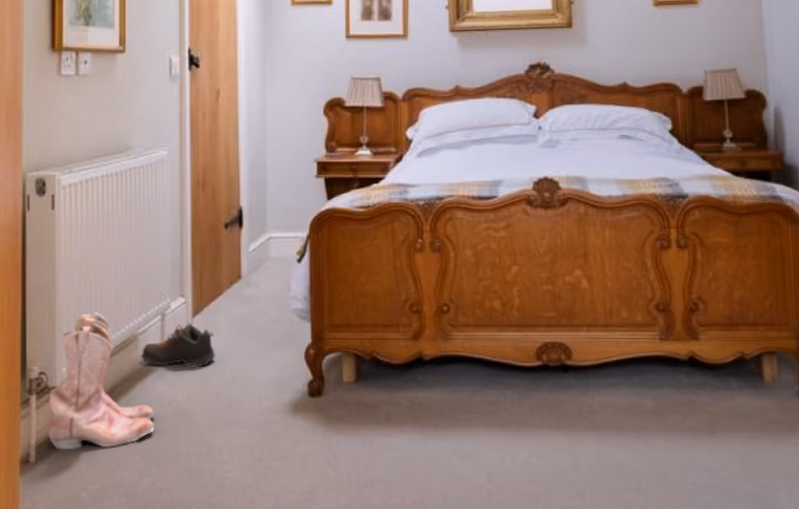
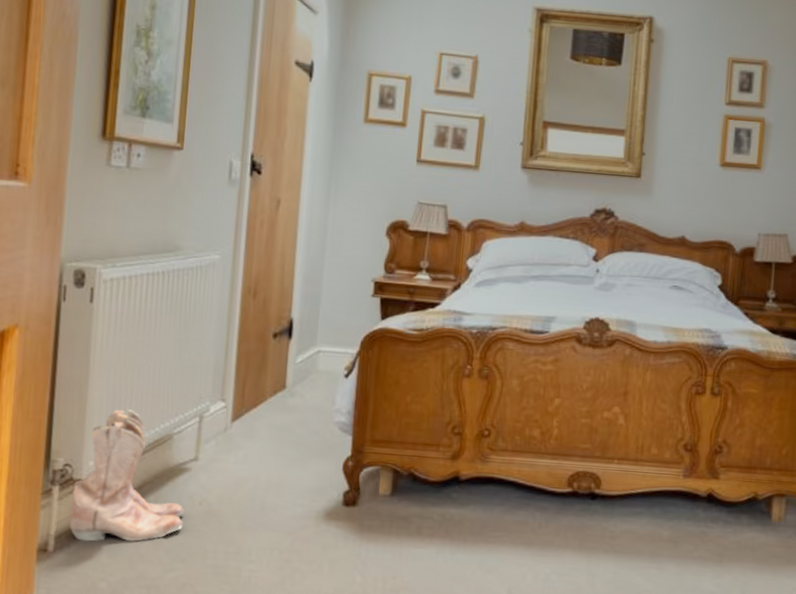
shoe: present [141,323,215,368] -> none [174,427,253,471]

